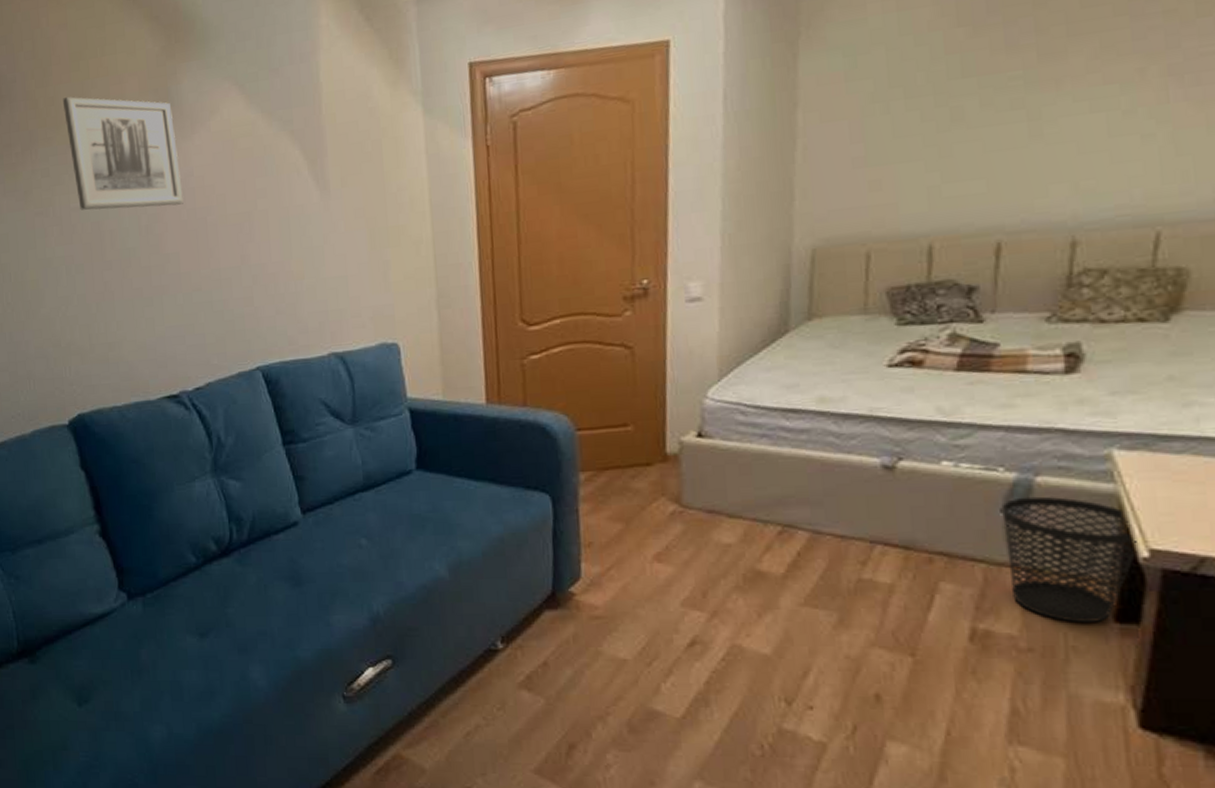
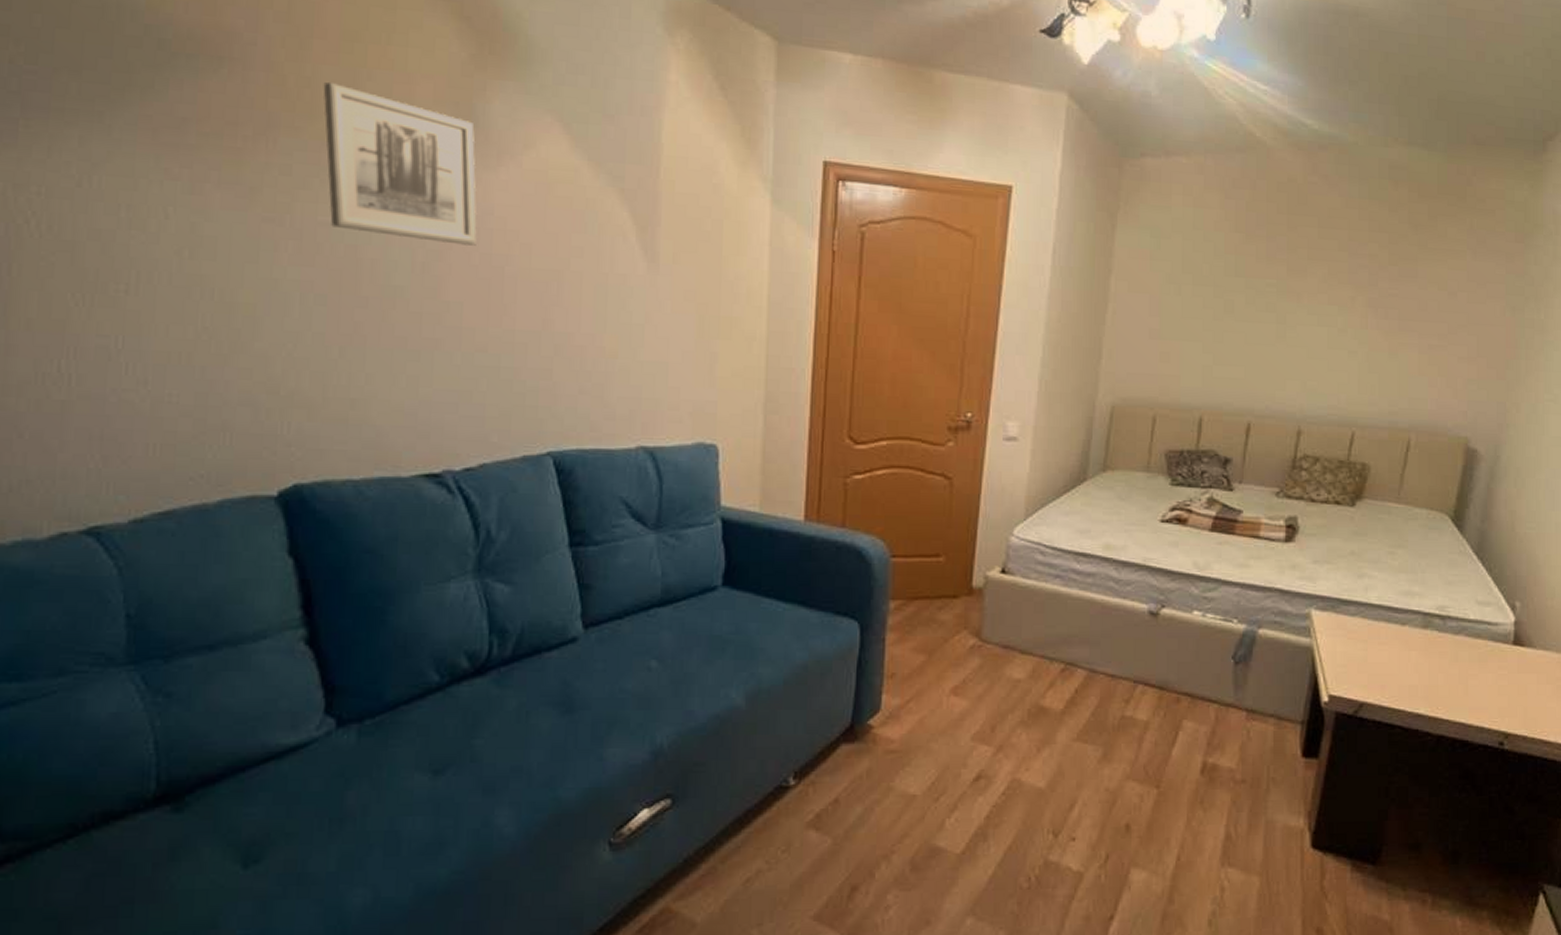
wastebasket: present [1003,496,1138,622] -> none [1234,646,1321,757]

